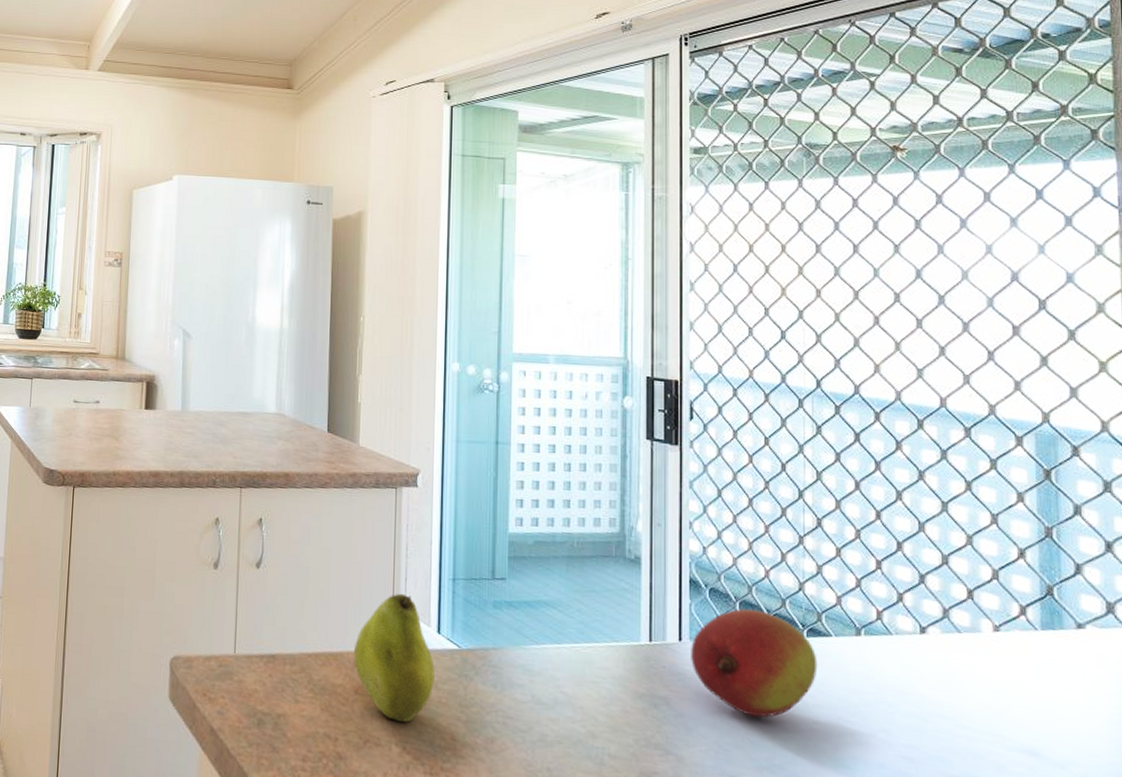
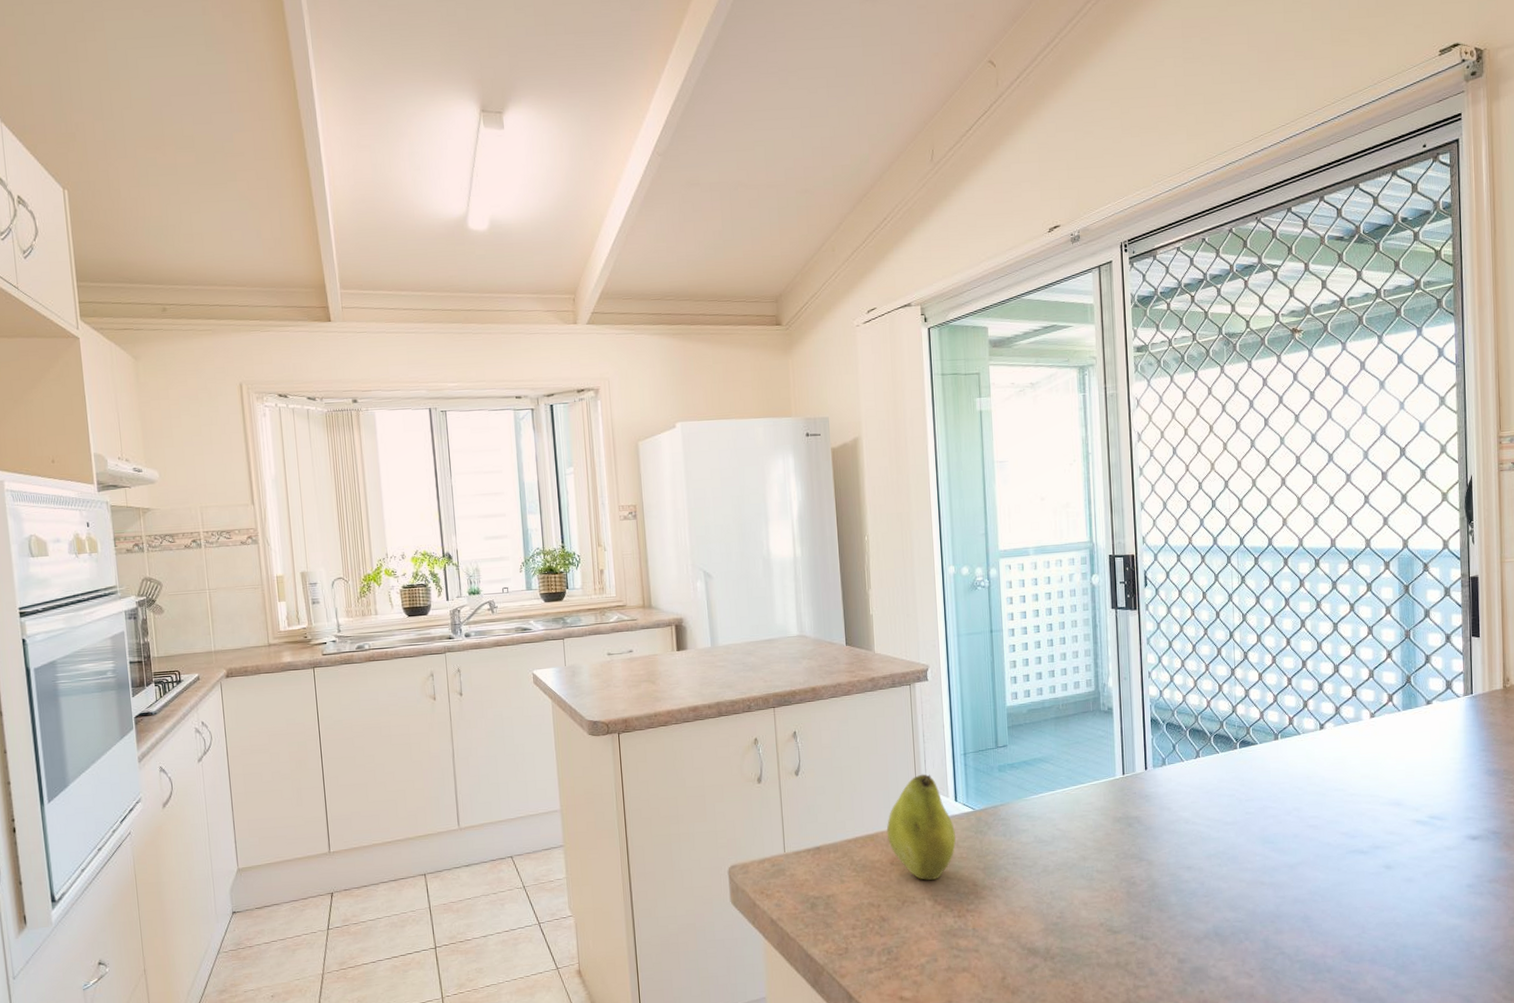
fruit: present [691,608,818,718] -> none [1154,733,1248,819]

